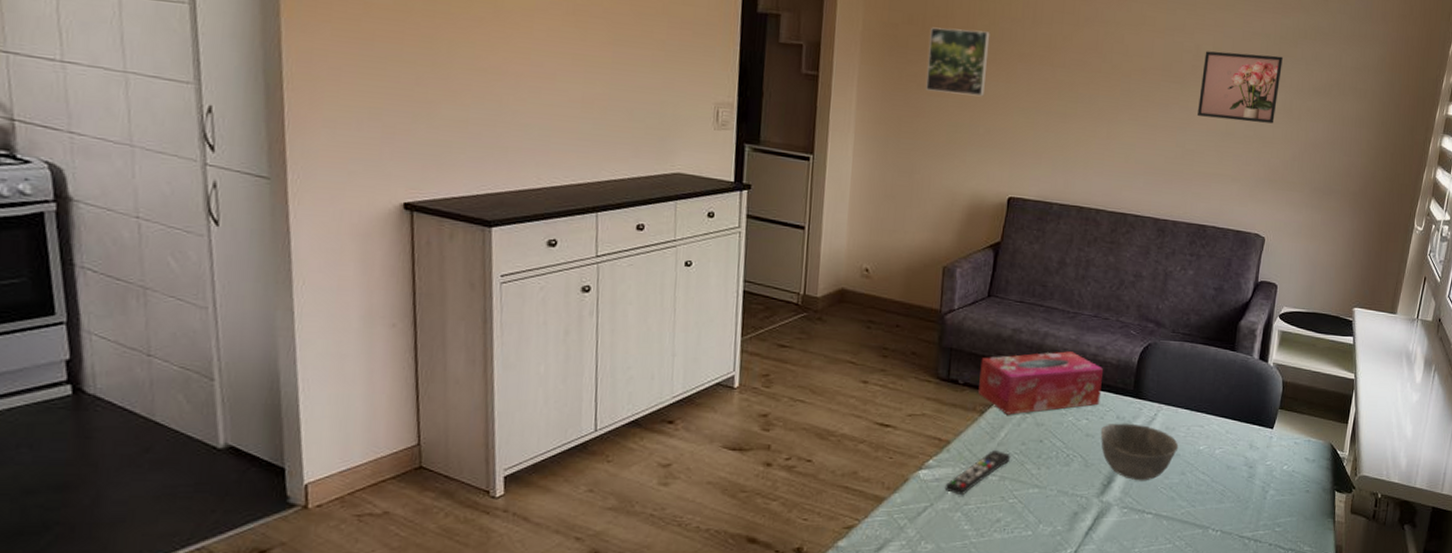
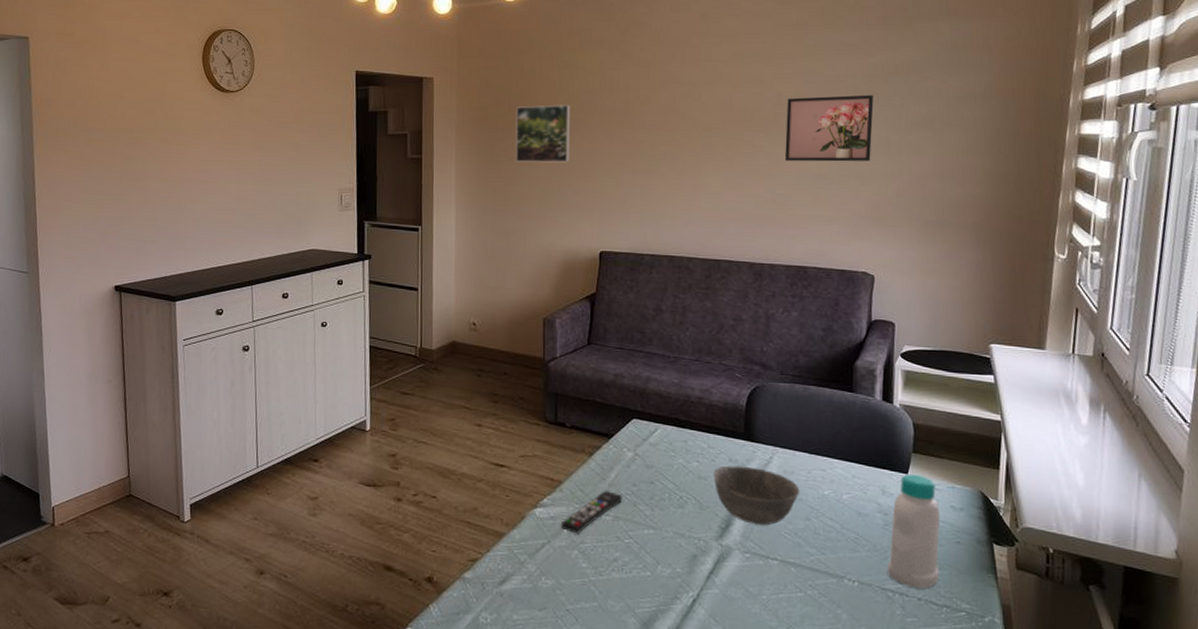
tissue box: present [978,351,1104,415] -> none [586,395,711,457]
bottle: none [1246,428,1296,535] -> present [886,473,941,589]

